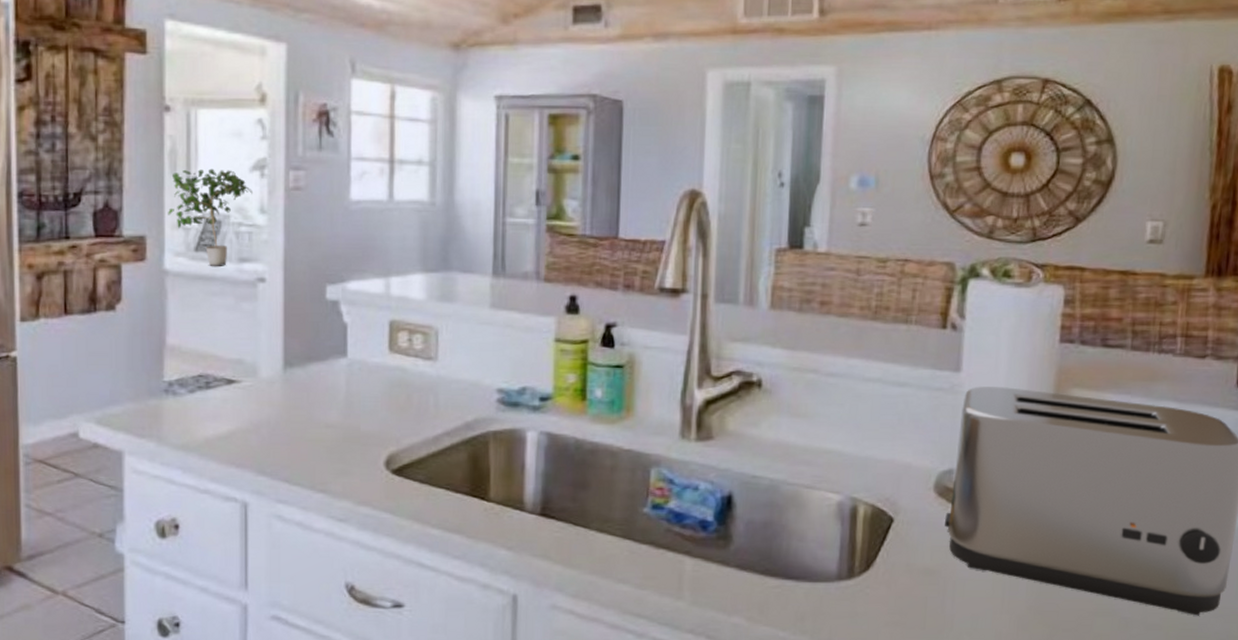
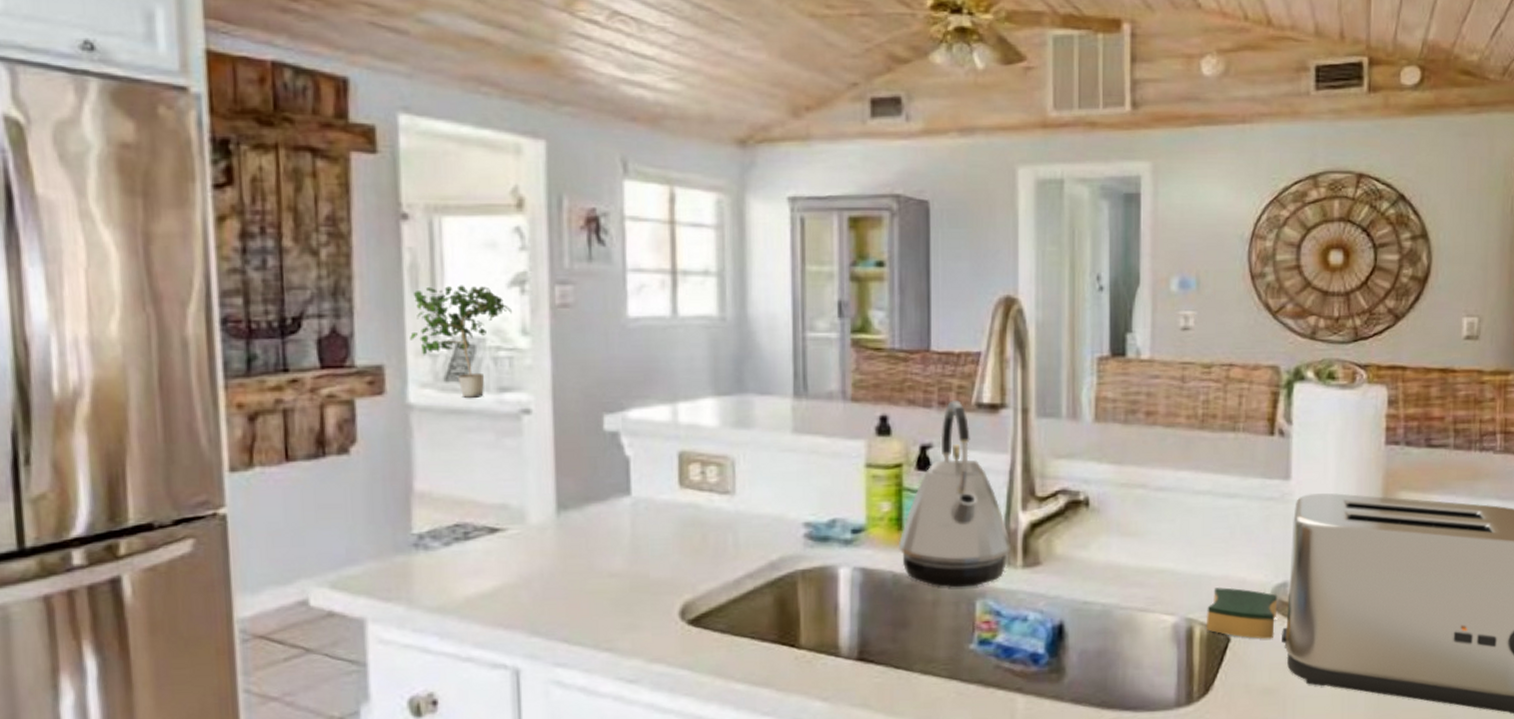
kettle: none [582,284,686,456] -> present [899,400,1011,588]
sponge: none [870,470,943,522] -> present [1206,587,1278,639]

